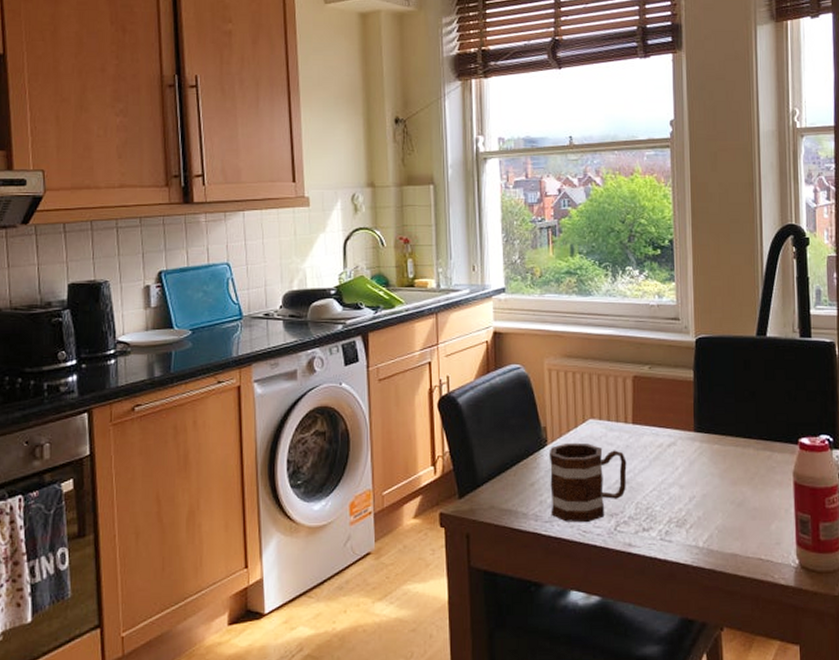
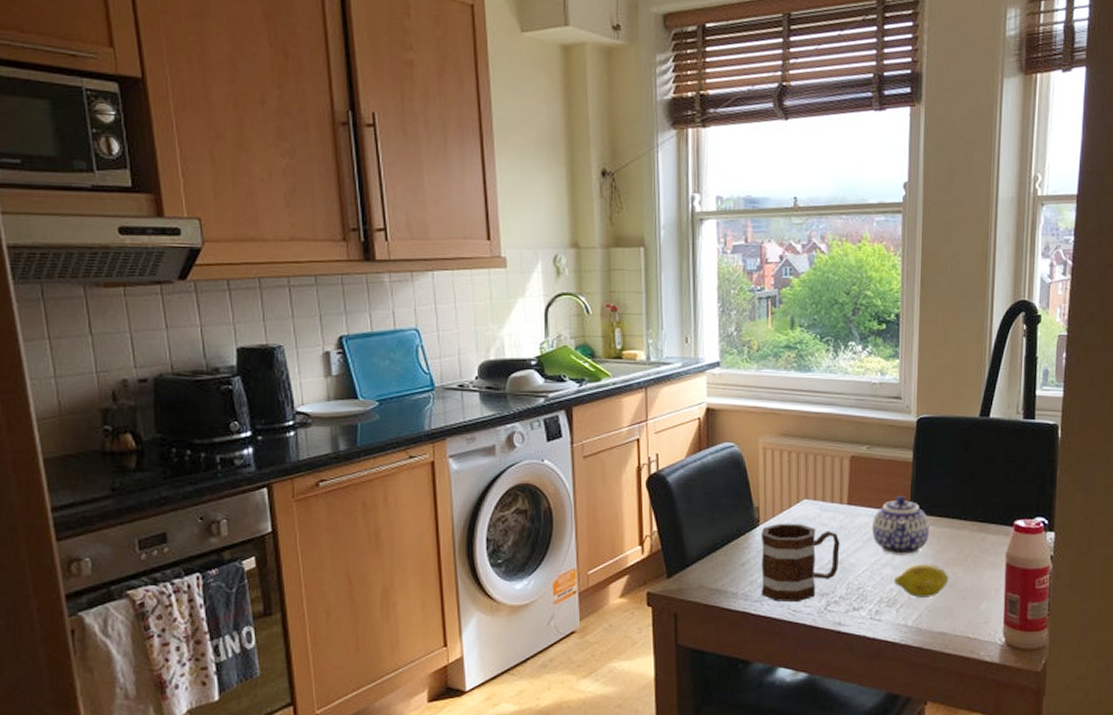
teapot: none [658,414,714,475] -> present [872,495,929,555]
fruit: none [681,483,736,519] -> present [893,564,948,599]

